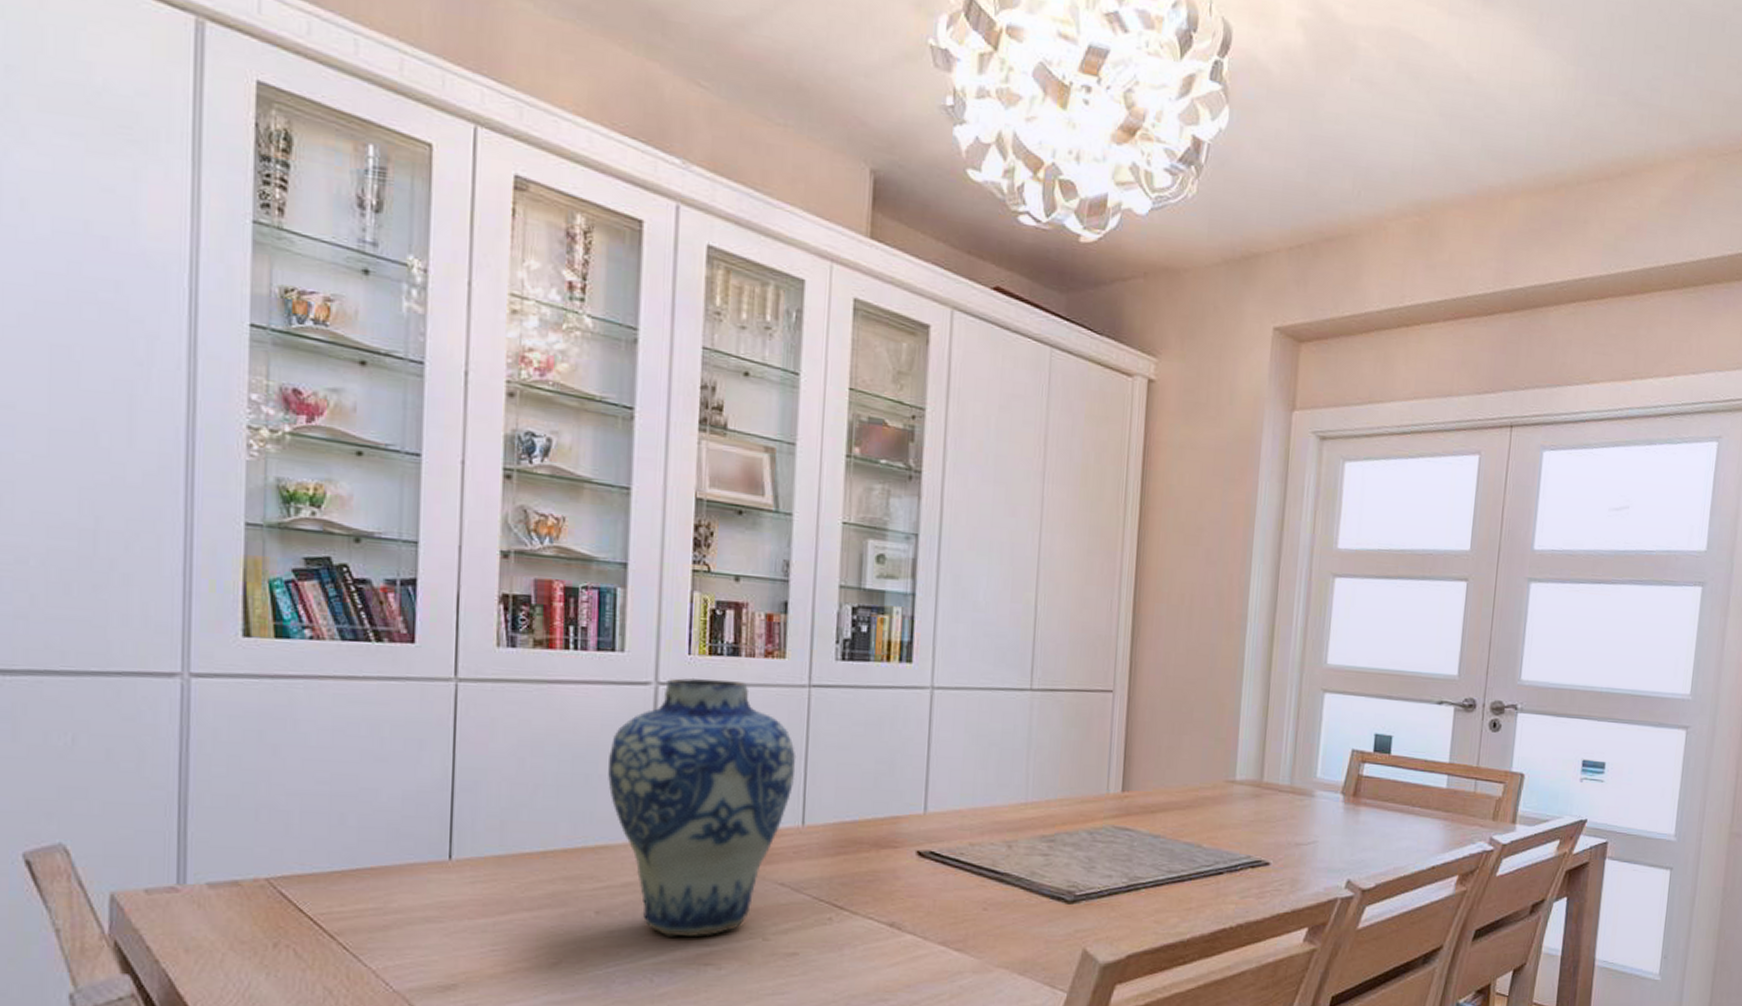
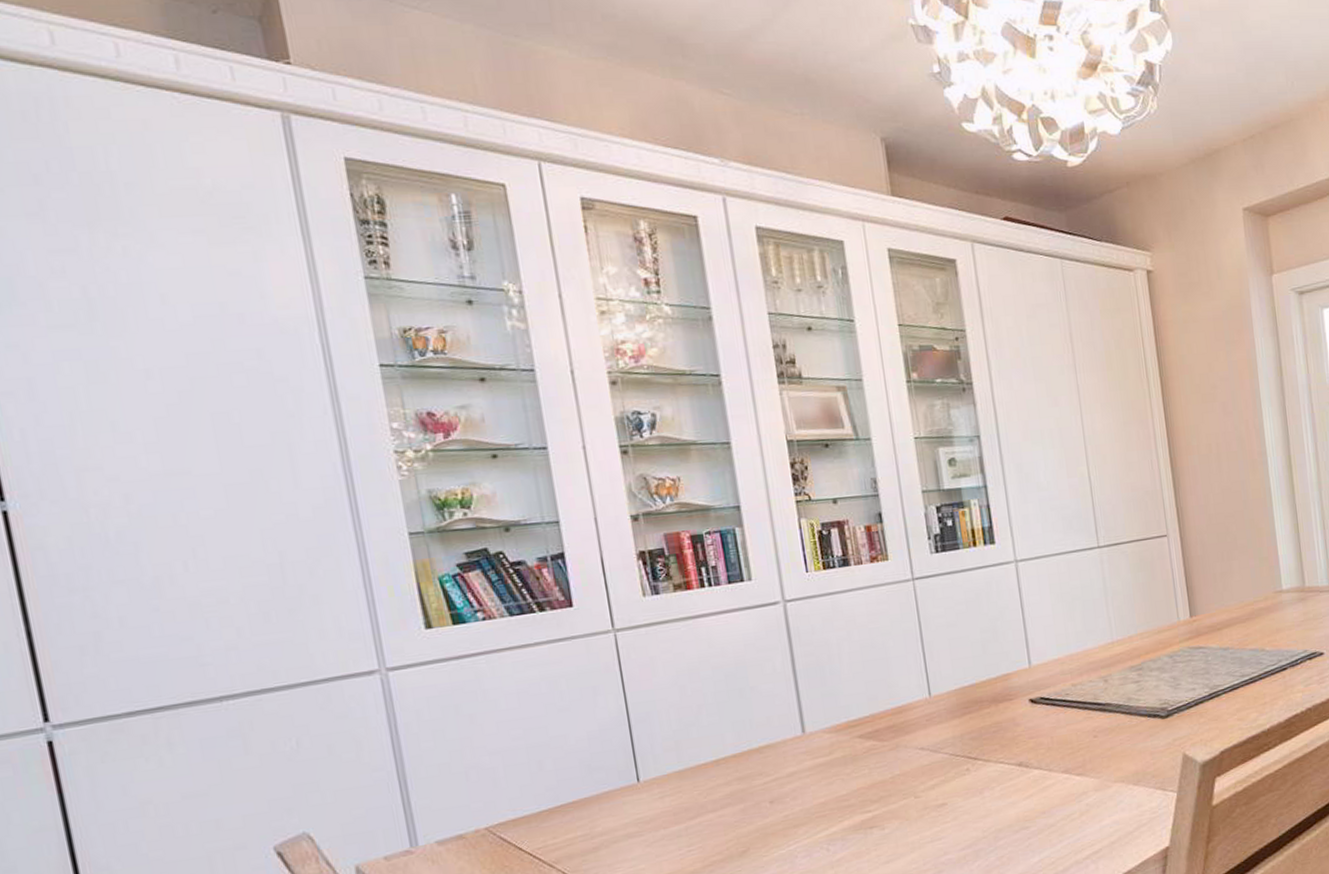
vase: present [608,677,797,937] -> none [755,587,916,811]

